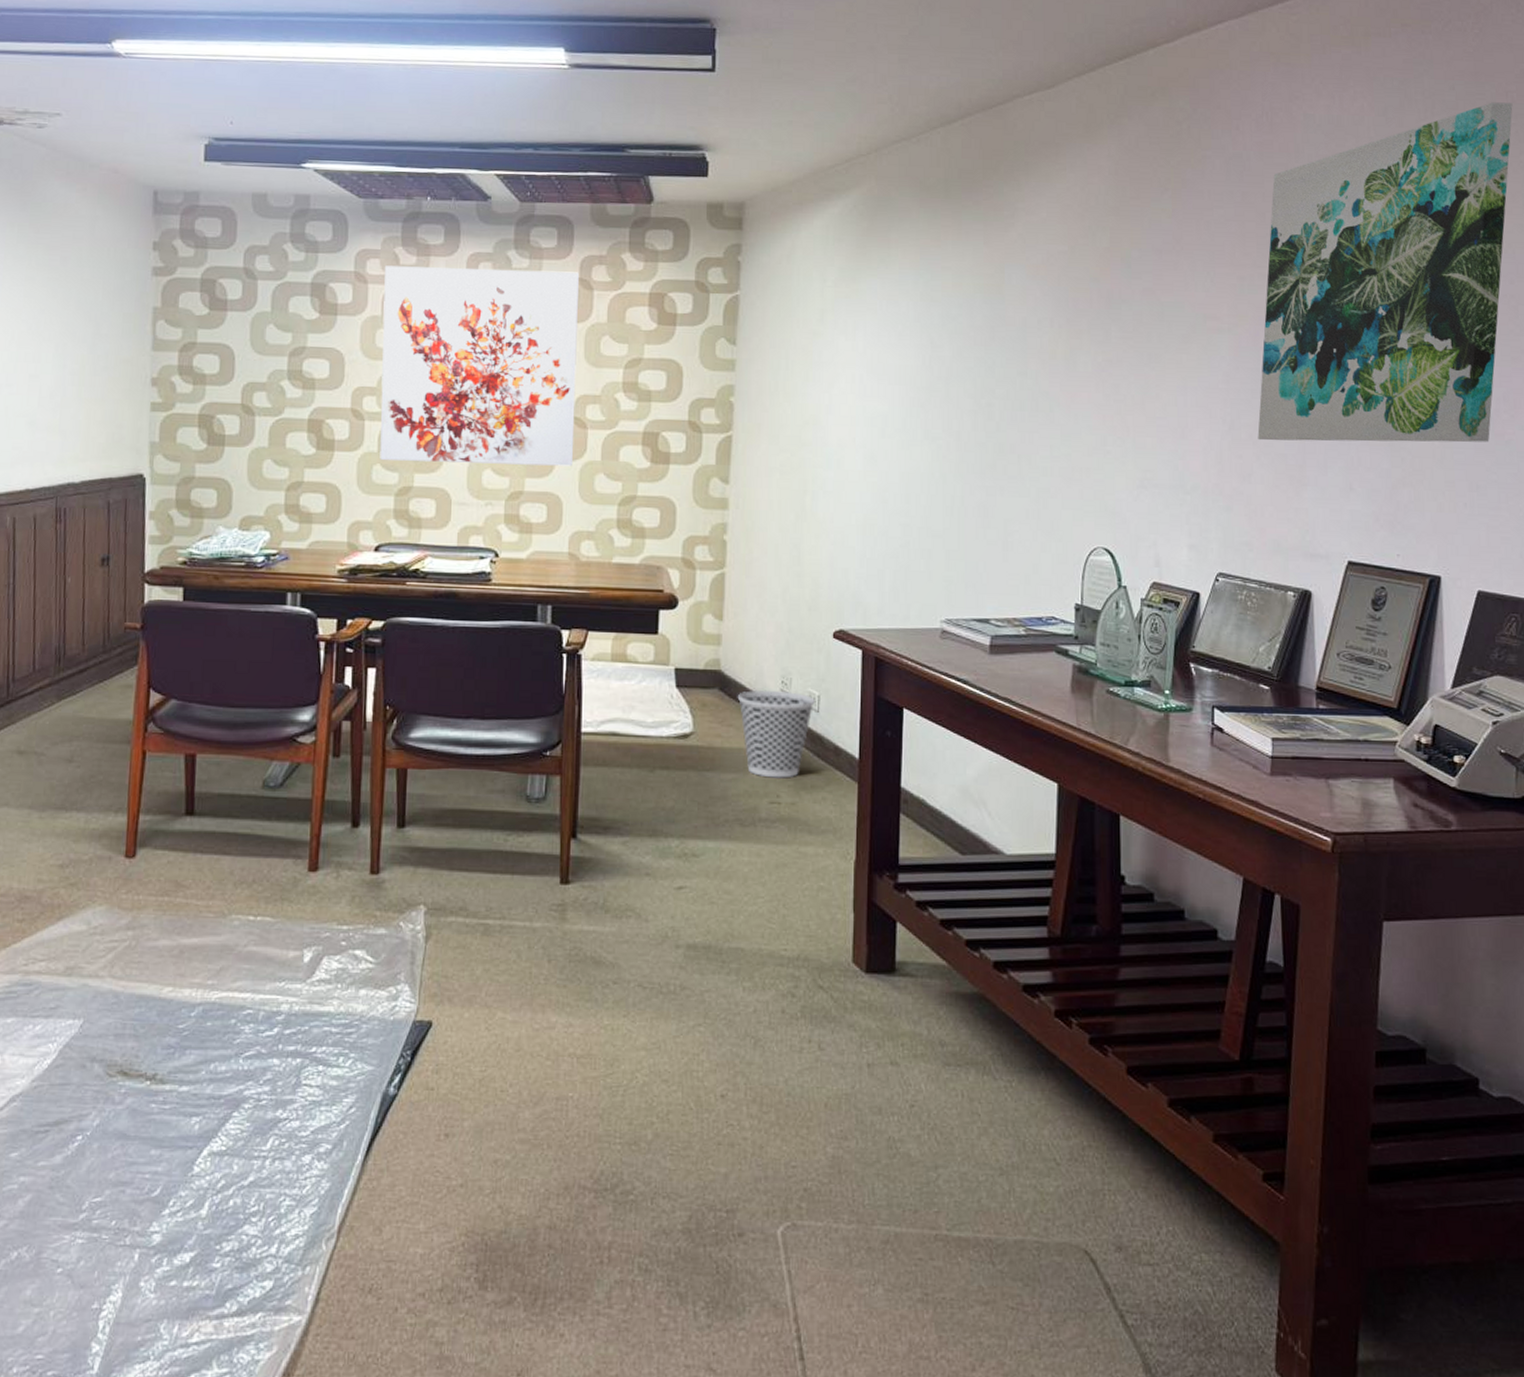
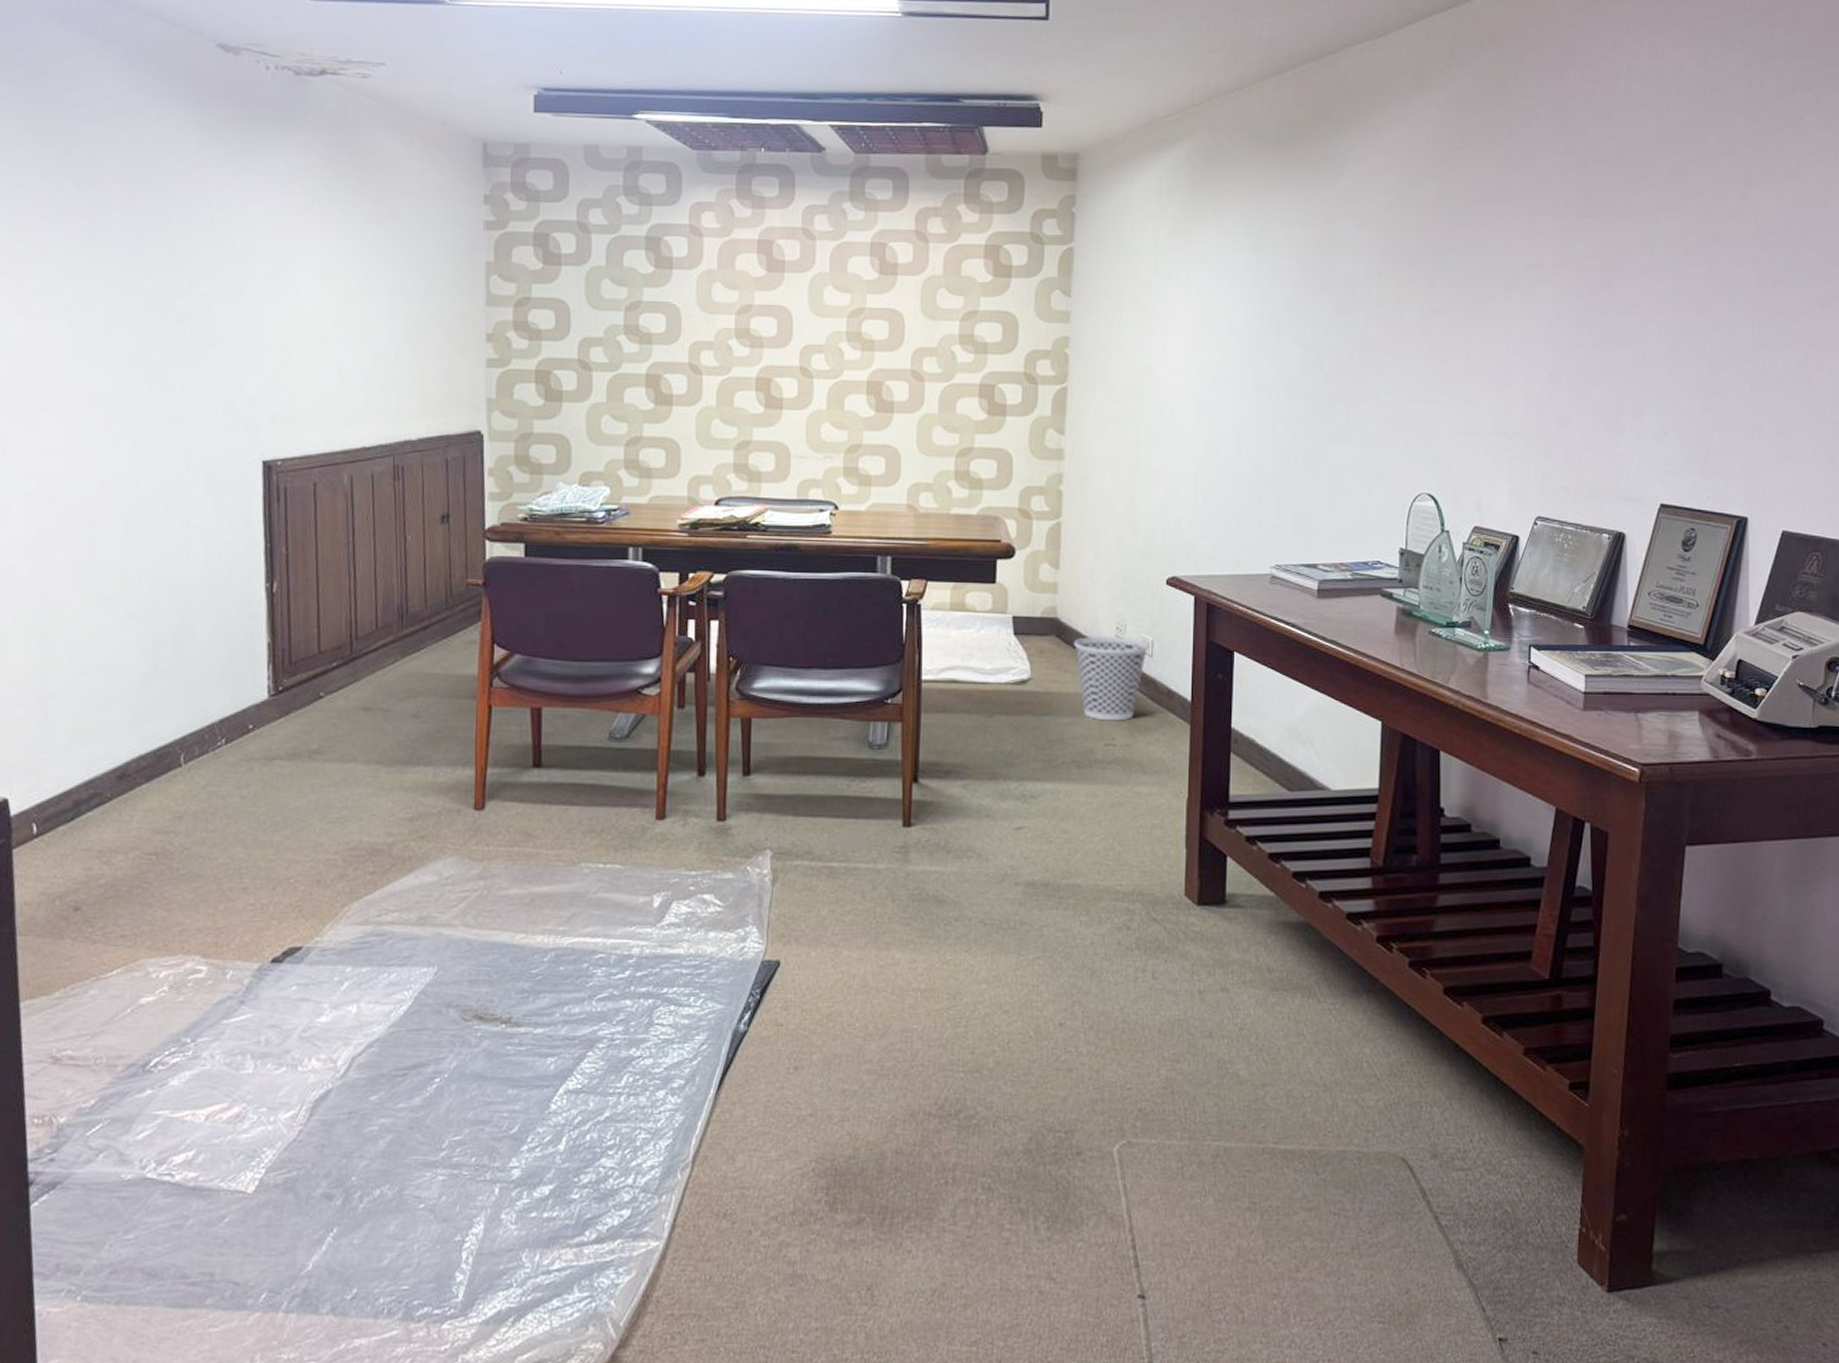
wall art: present [380,265,579,466] -> none [718,218,914,419]
wall art: present [1257,102,1513,443] -> none [1577,51,1829,388]

